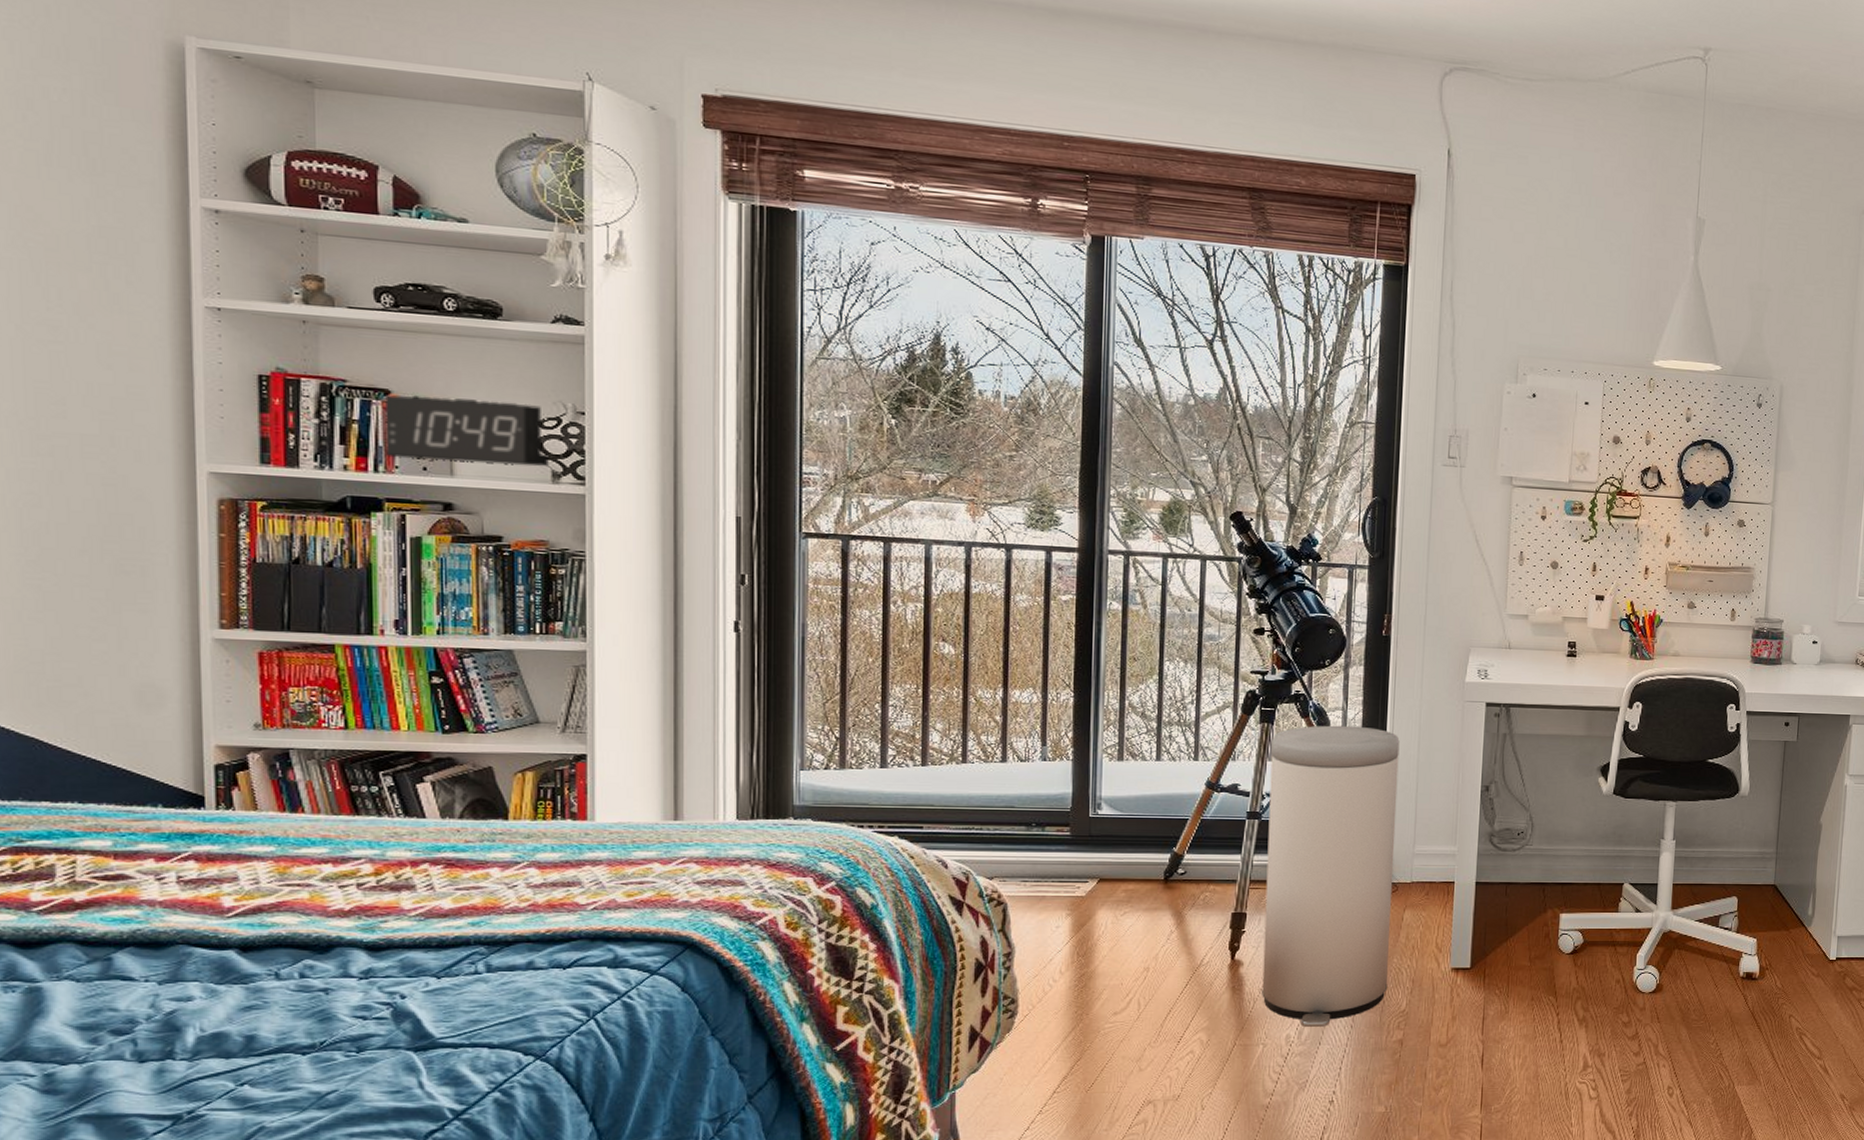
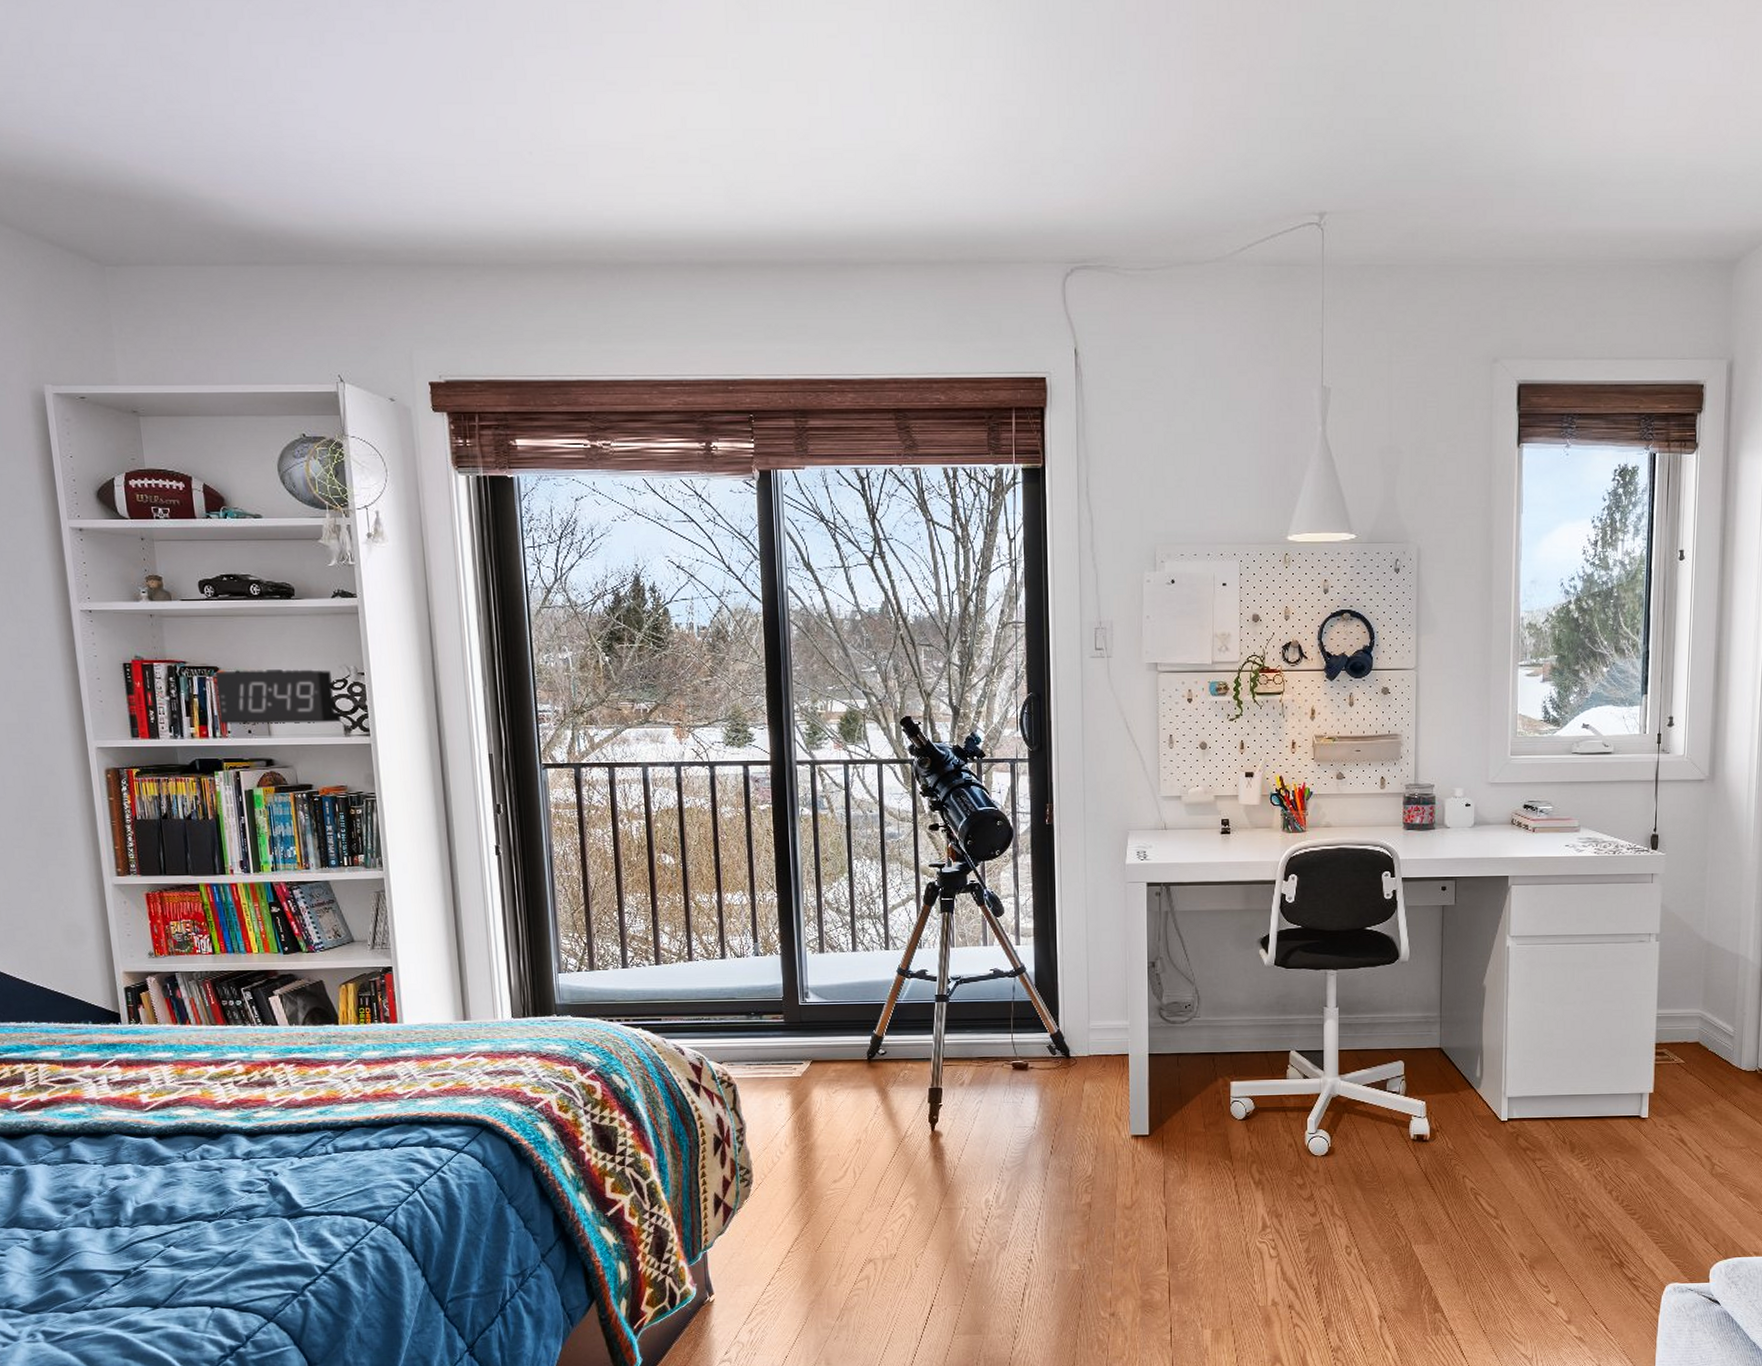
pedal bin: present [1262,725,1400,1028] -> none [953,911,1074,1193]

